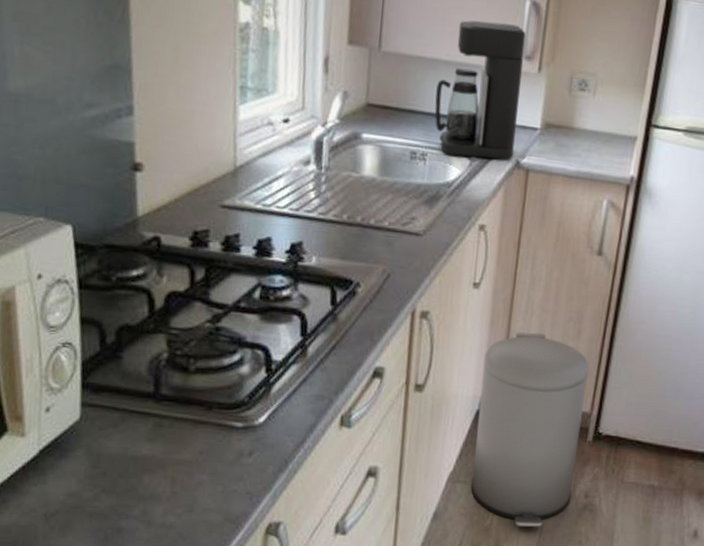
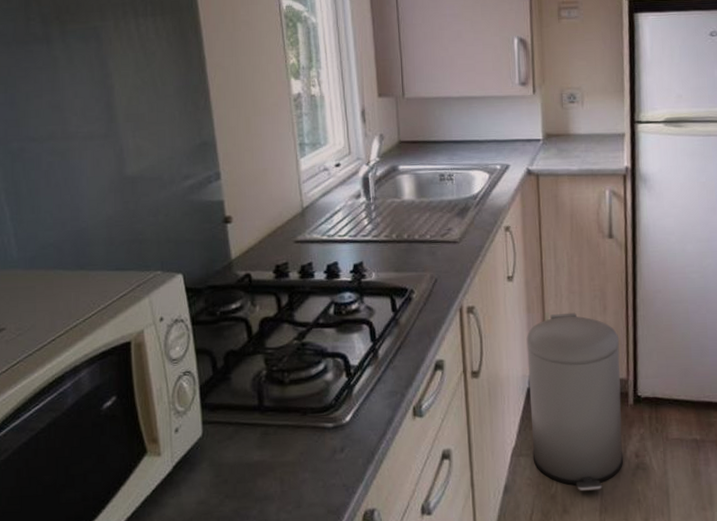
coffee maker: present [434,20,526,159] -> none [453,59,523,172]

